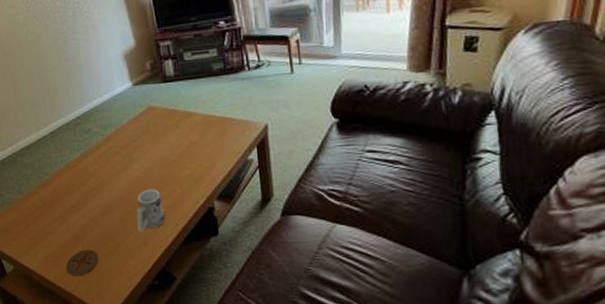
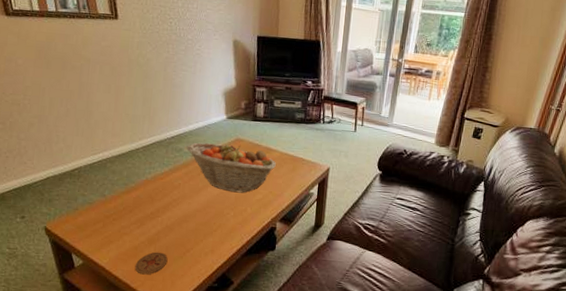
fruit basket: none [95,114,200,171] -> present [186,142,276,193]
mug: present [136,189,166,232] -> none [208,206,234,242]

